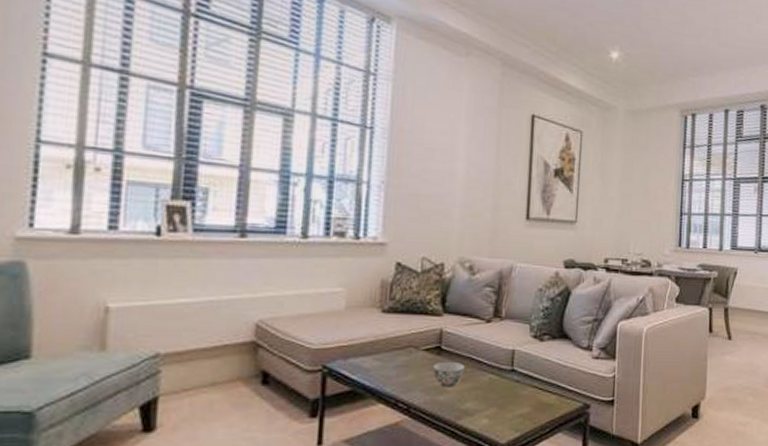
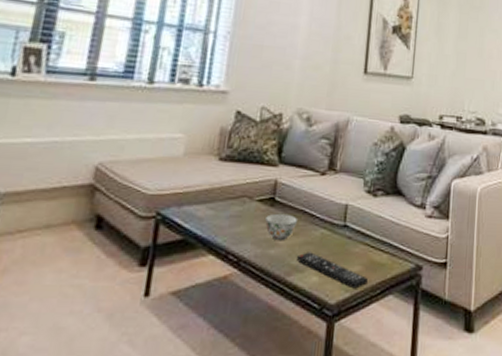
remote control: none [465,396,537,429] -> present [295,252,368,289]

